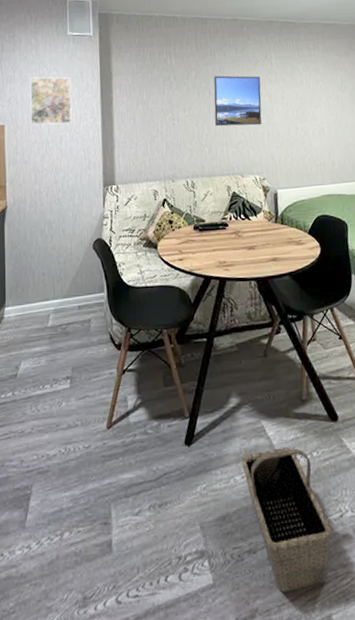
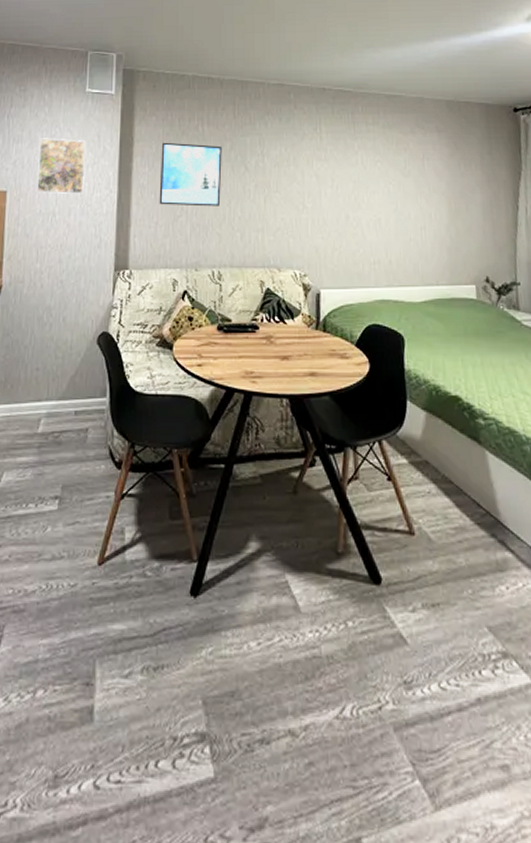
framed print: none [136,74,190,129] -> present [159,142,222,207]
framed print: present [213,75,262,127] -> none [250,149,308,210]
basket: present [241,447,332,593] -> none [258,611,367,801]

